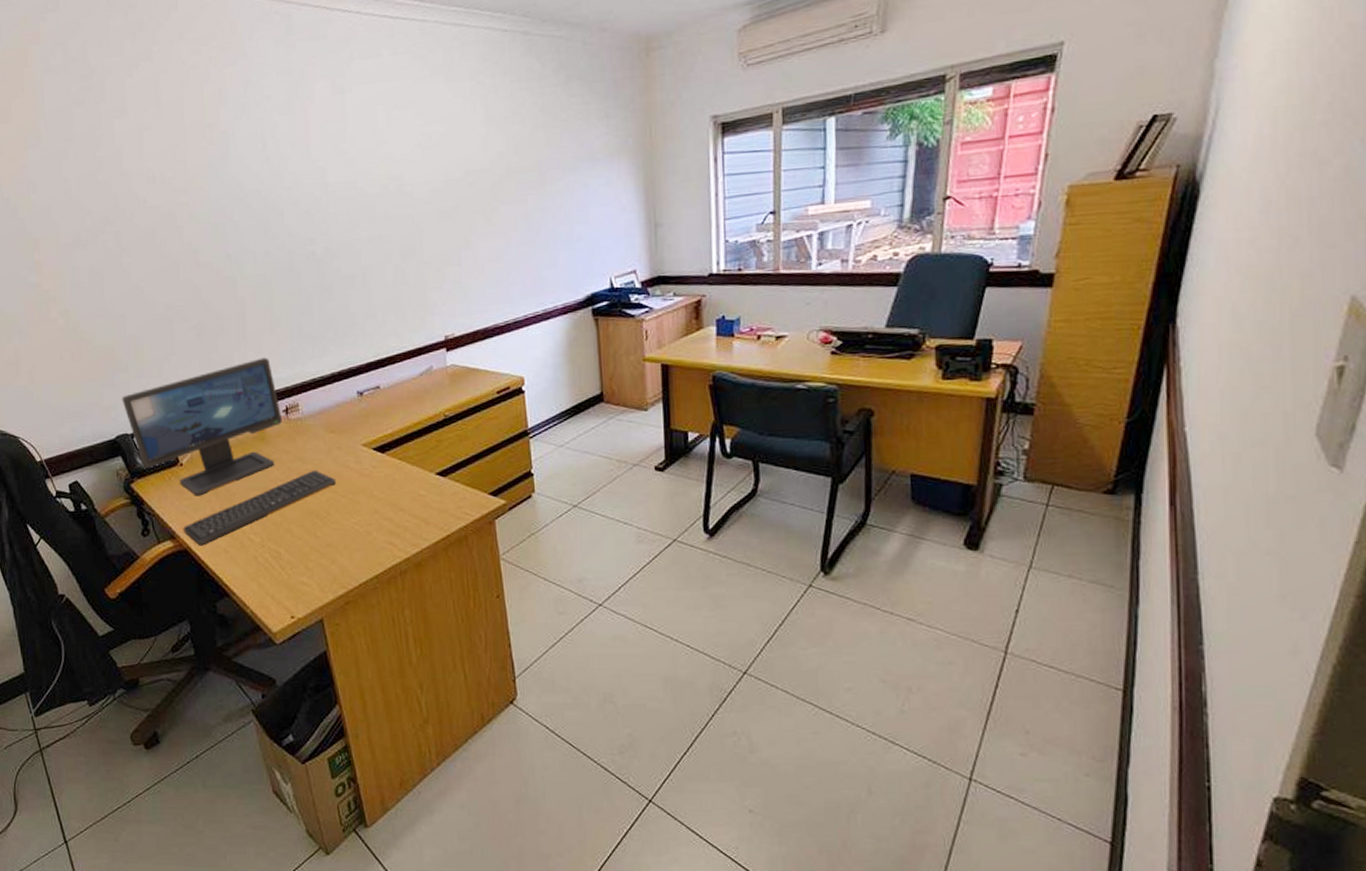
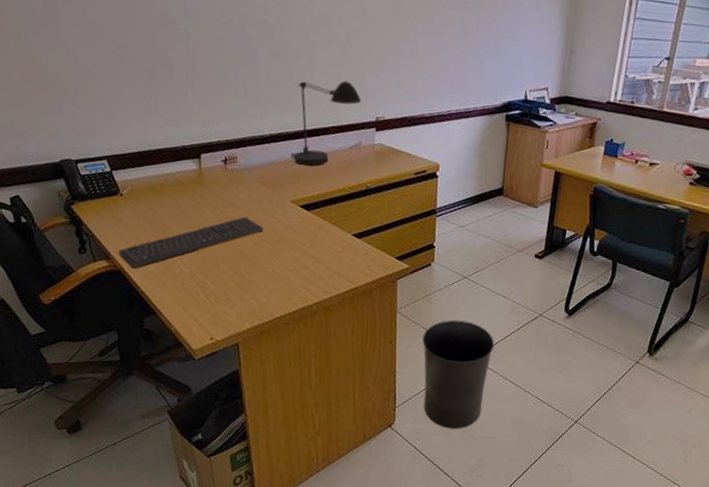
computer monitor: present [122,357,283,496] -> none [68,109,221,225]
desk lamp: none [356,301,427,402] -> present [294,80,362,166]
waste bin: none [535,559,625,697] -> present [422,319,495,429]

